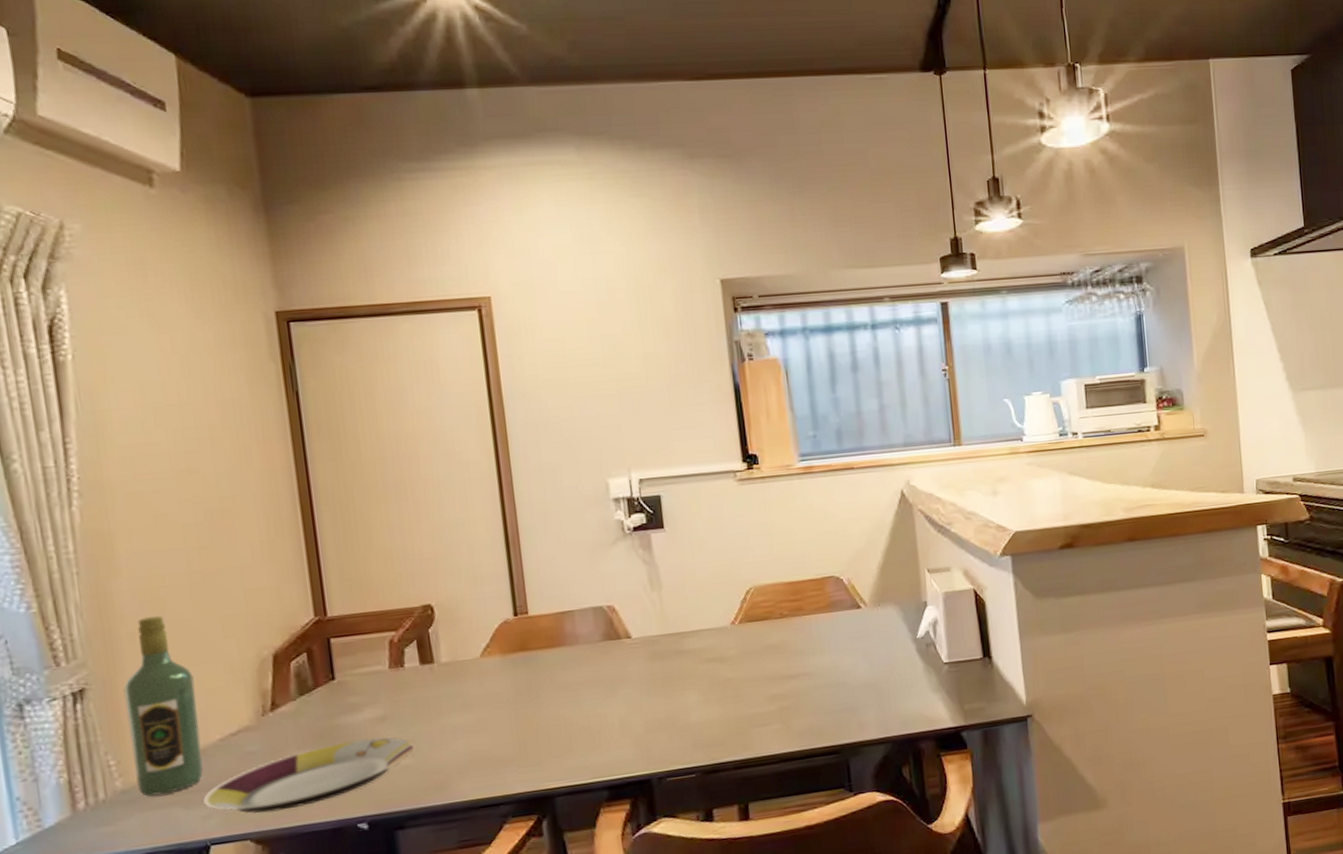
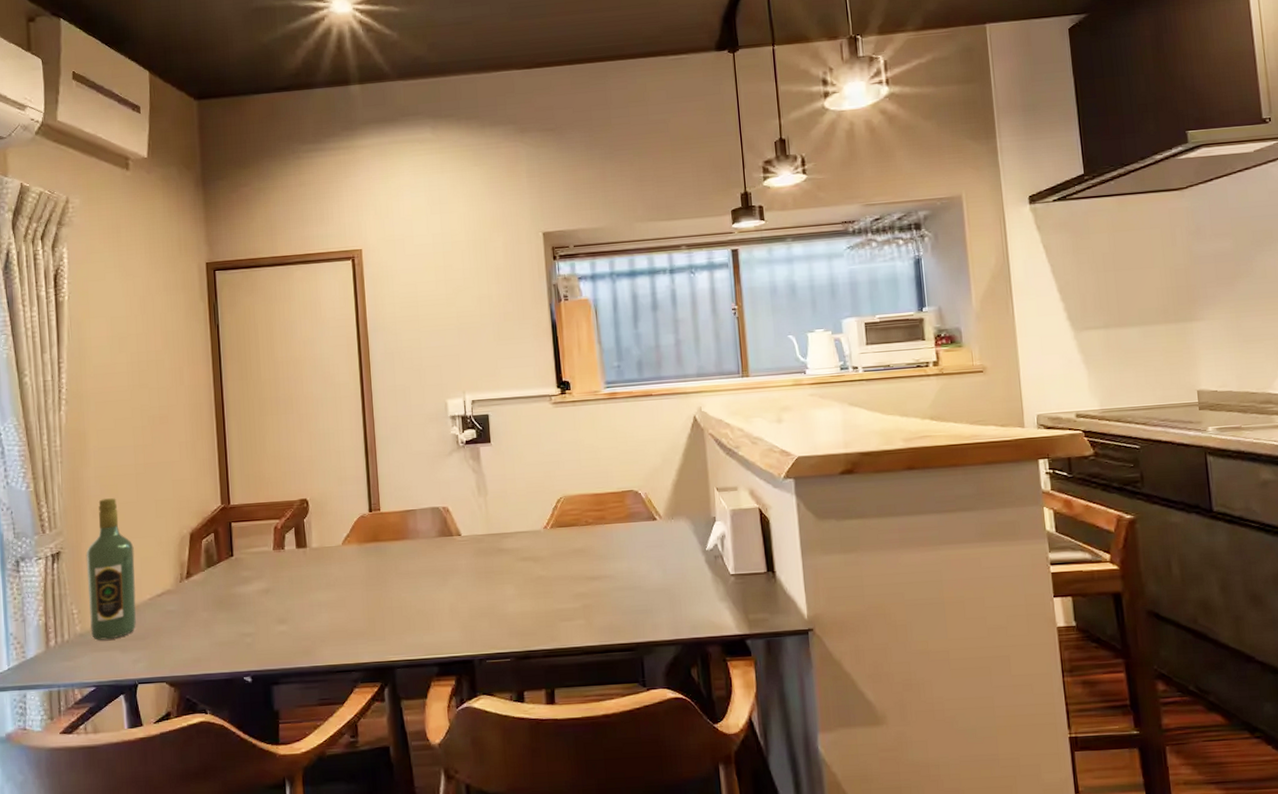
plate: present [203,737,414,814] -> none [135,607,289,661]

